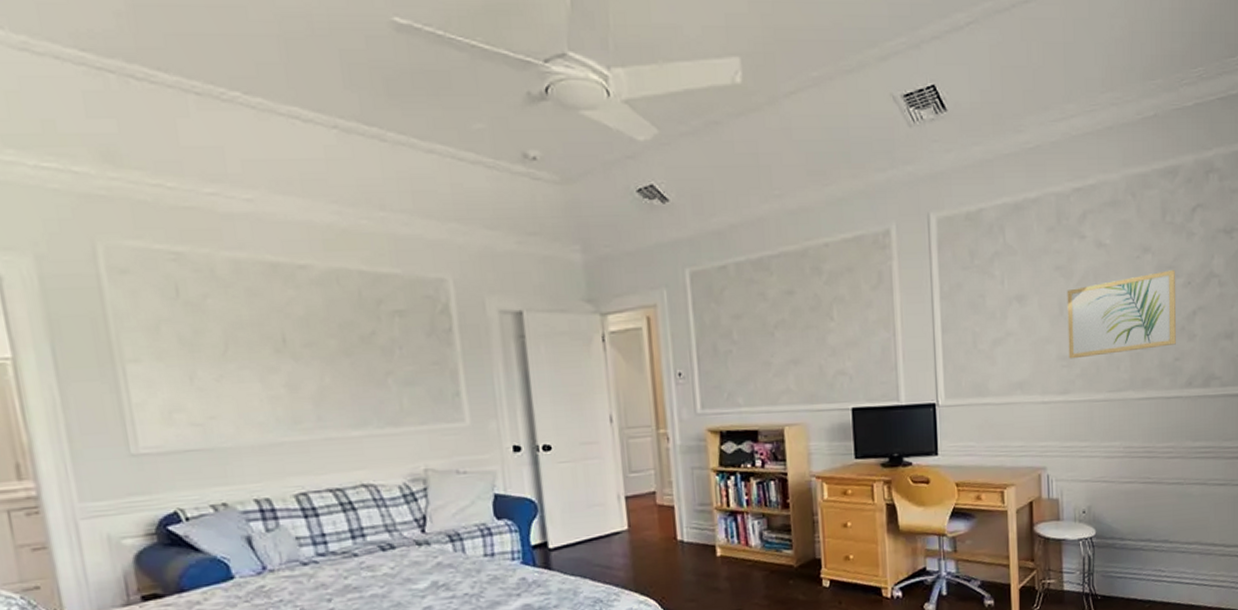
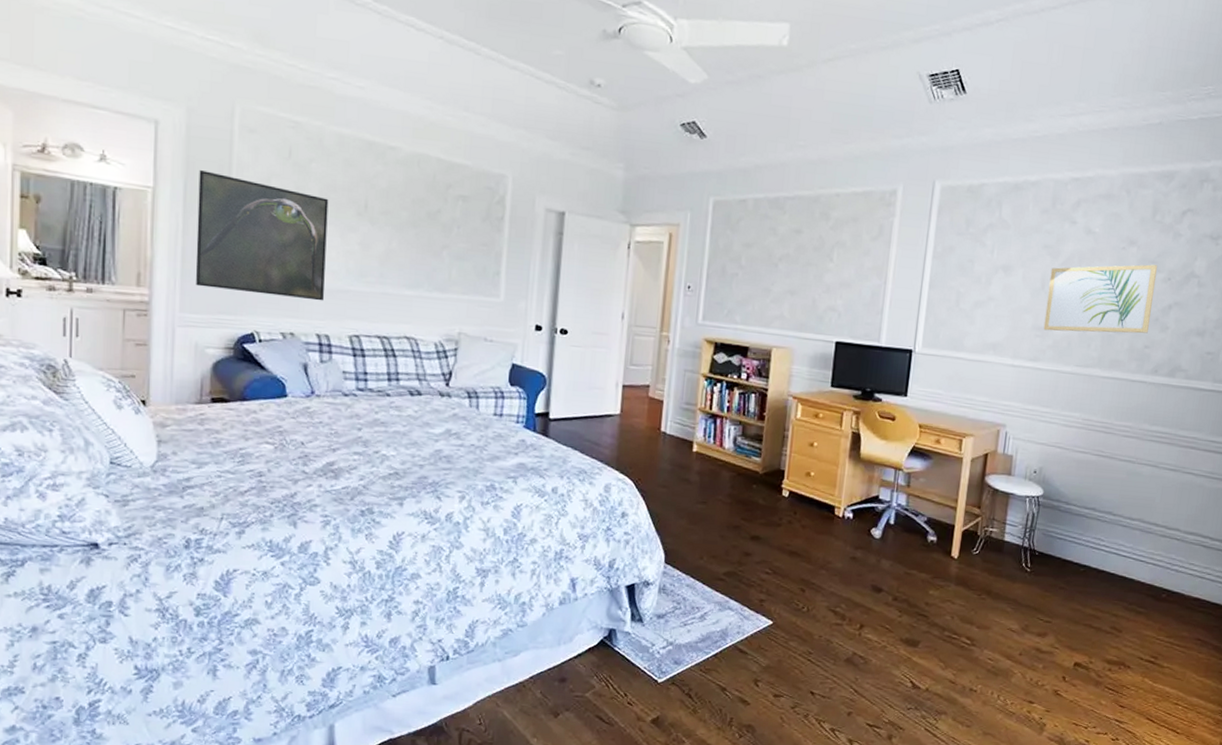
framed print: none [67,328,256,468] -> present [195,170,329,301]

